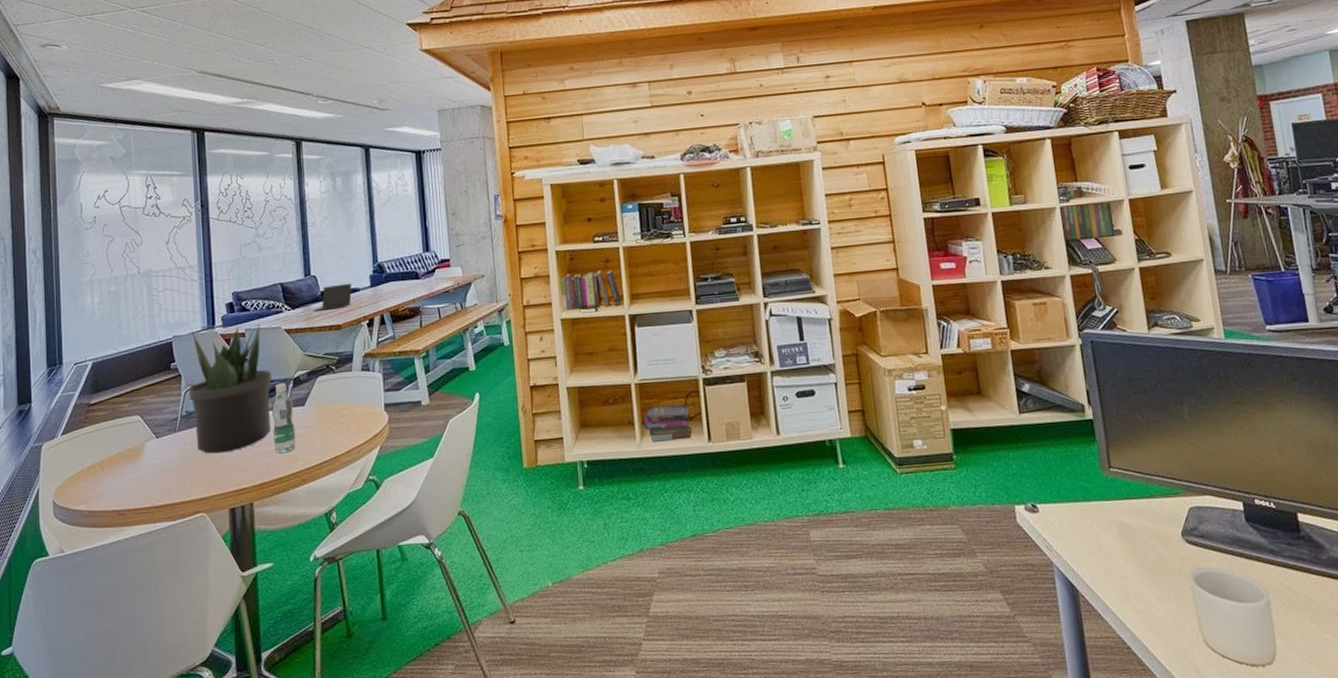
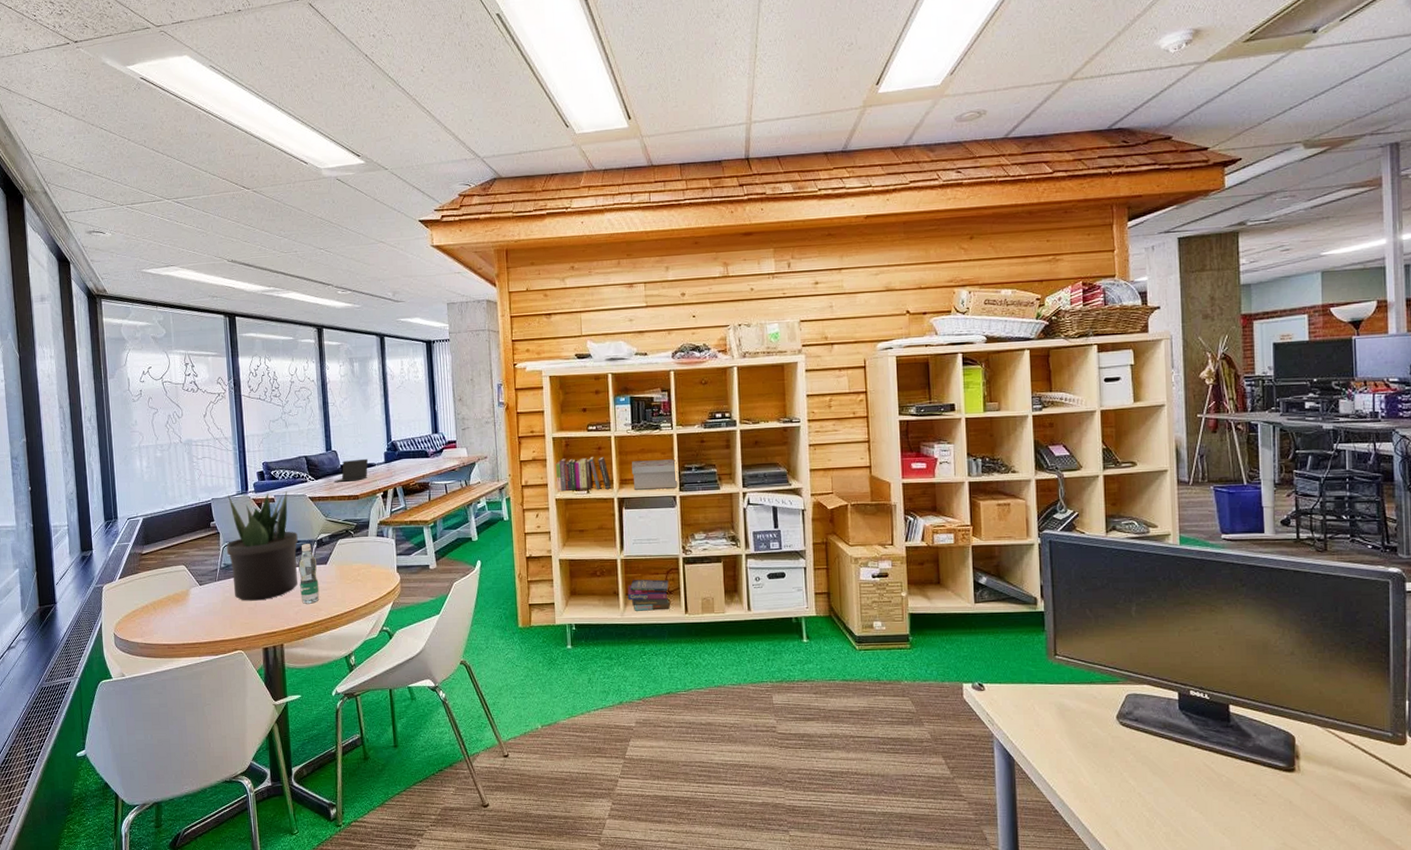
decorative box: none [642,270,694,305] -> present [631,459,678,490]
books: present [1060,184,1124,241] -> none [1032,394,1092,447]
mug: present [1188,566,1277,667] -> none [1118,745,1195,834]

